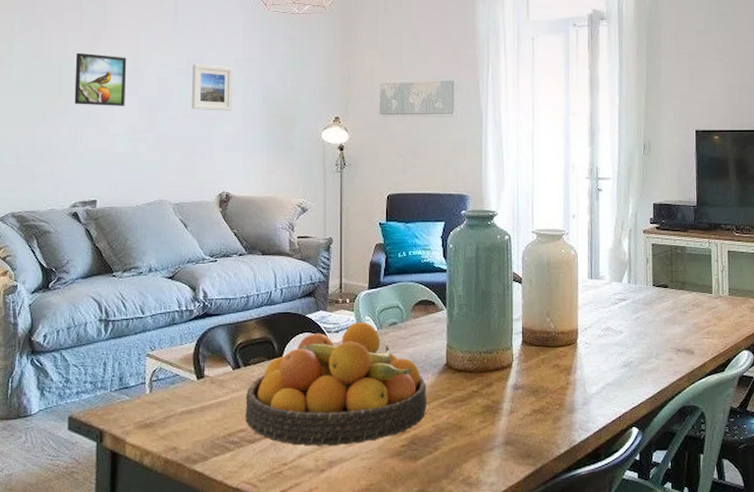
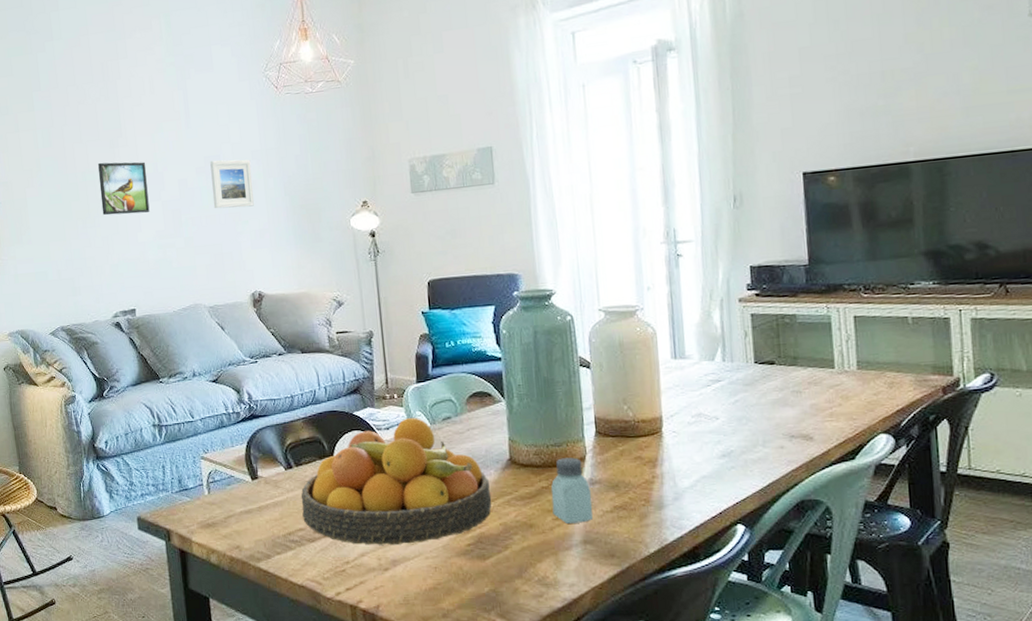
saltshaker: none [480,364,515,426] -> present [550,457,593,523]

